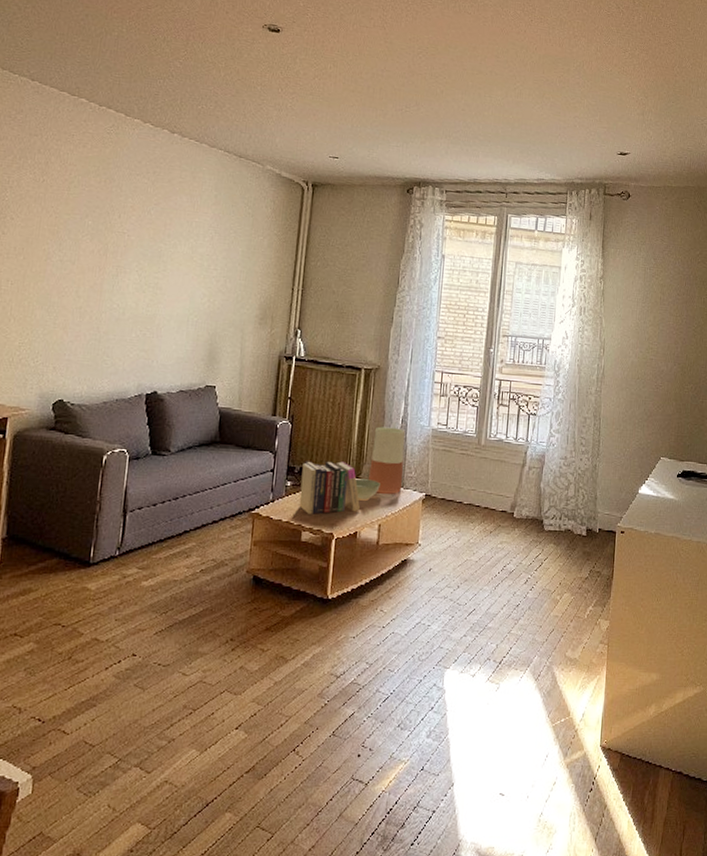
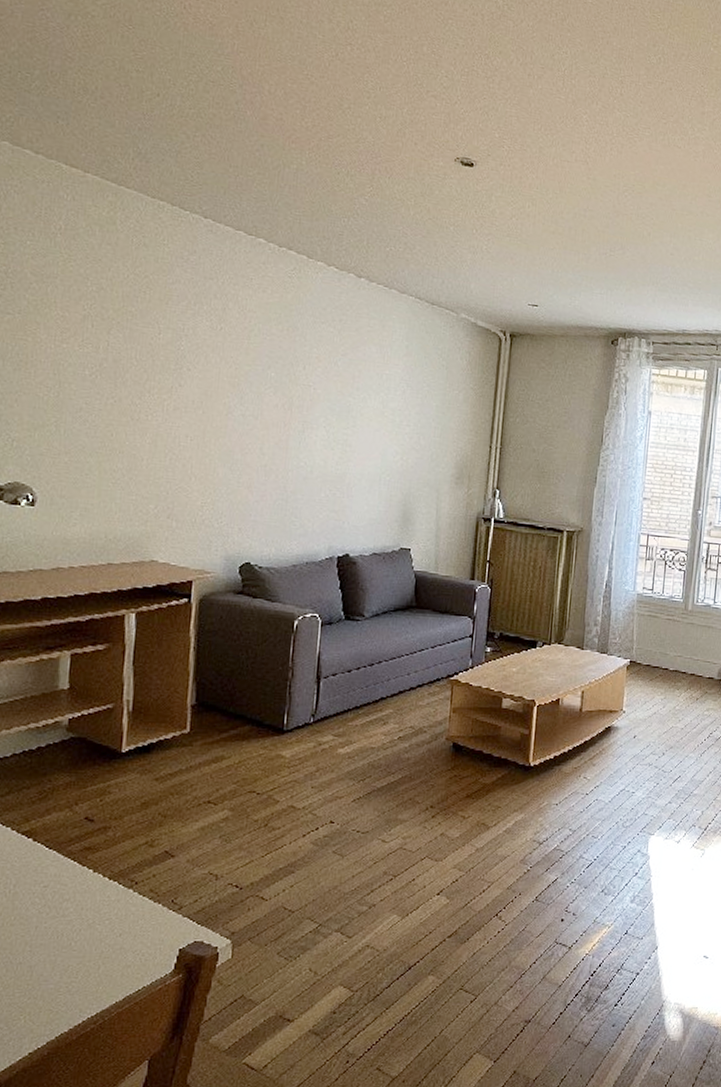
books: present [299,461,361,514] -> none [499,626,563,681]
bowl: present [355,478,380,501] -> none [557,644,583,667]
vase: present [369,426,406,494] -> none [571,591,610,661]

